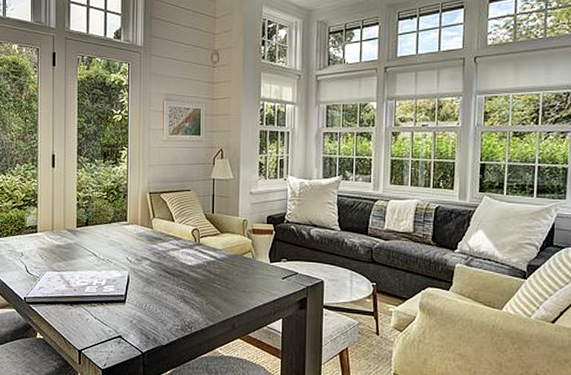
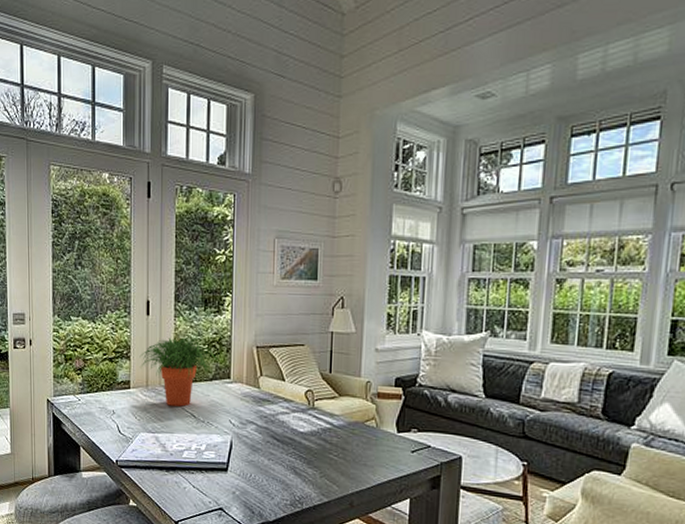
potted plant: none [46,186,115,247] -> present [139,337,217,407]

